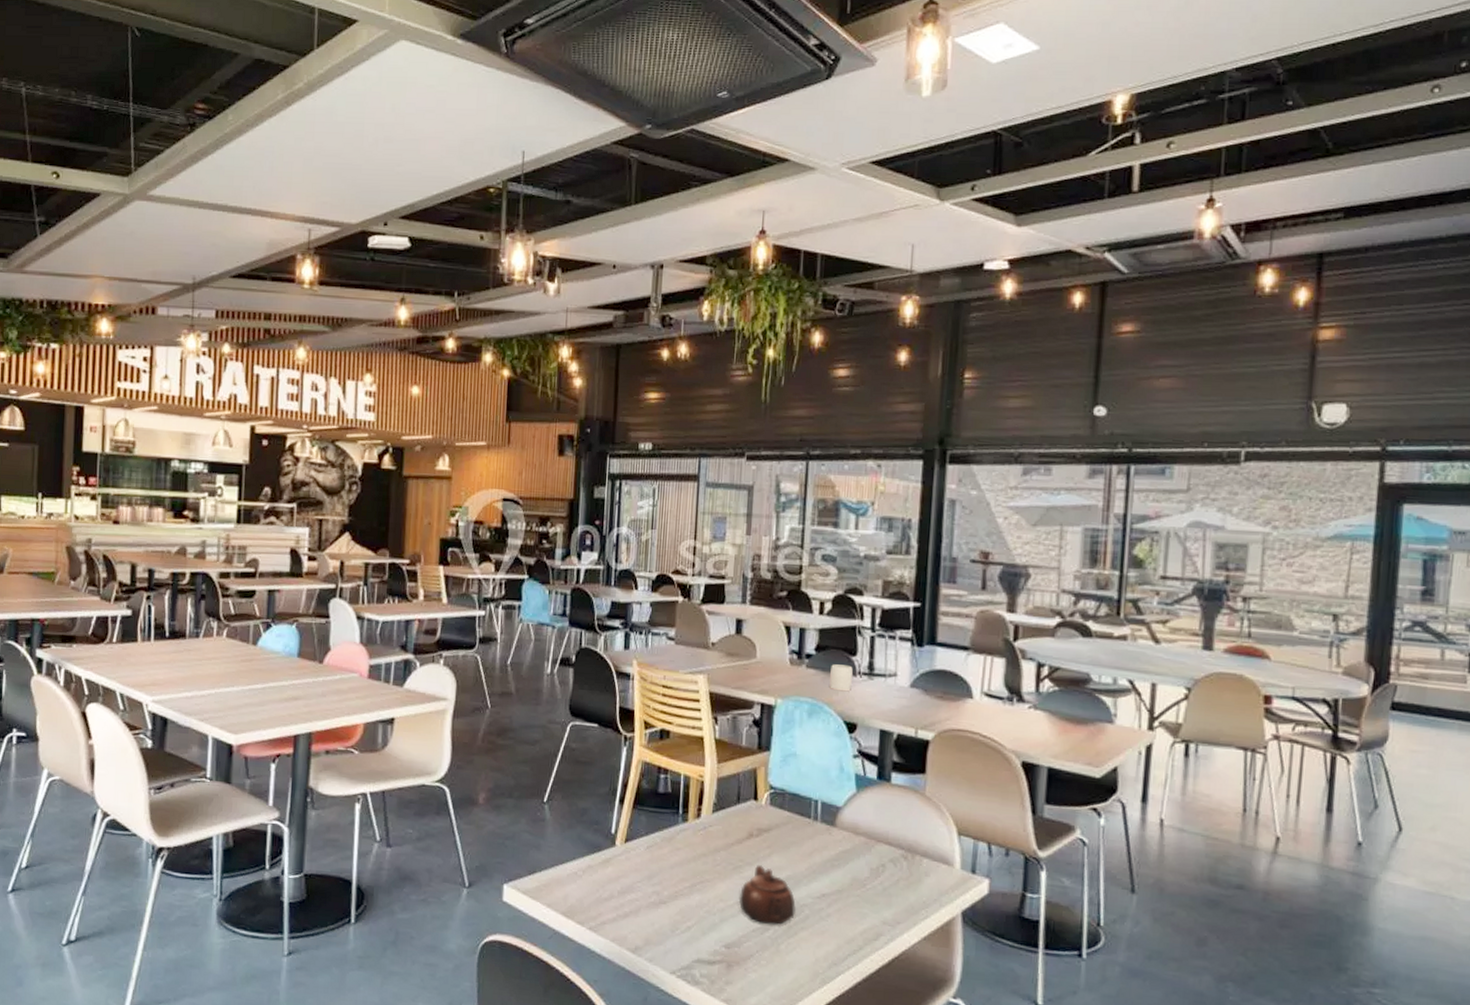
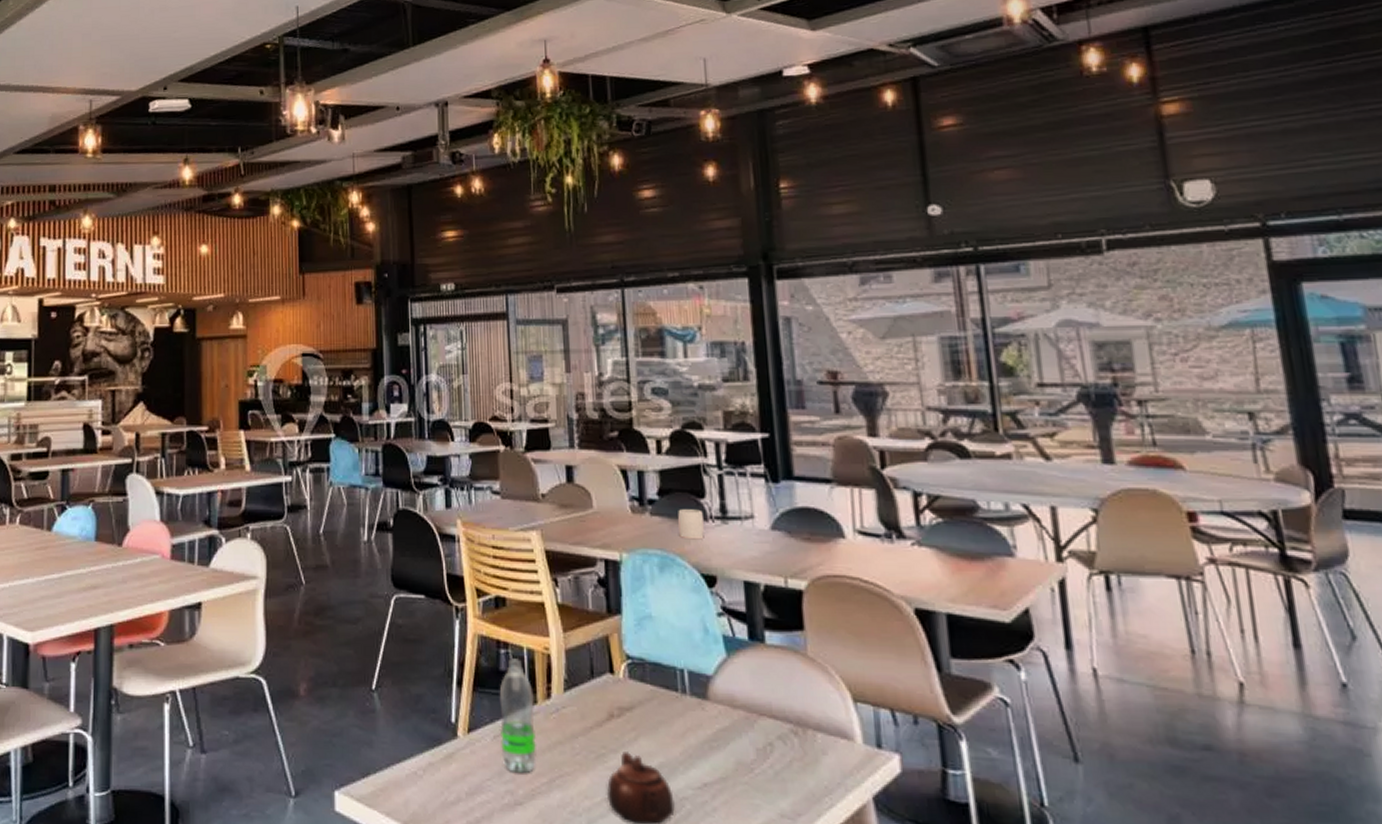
bottle: none [652,783,686,879] -> present [499,658,537,774]

